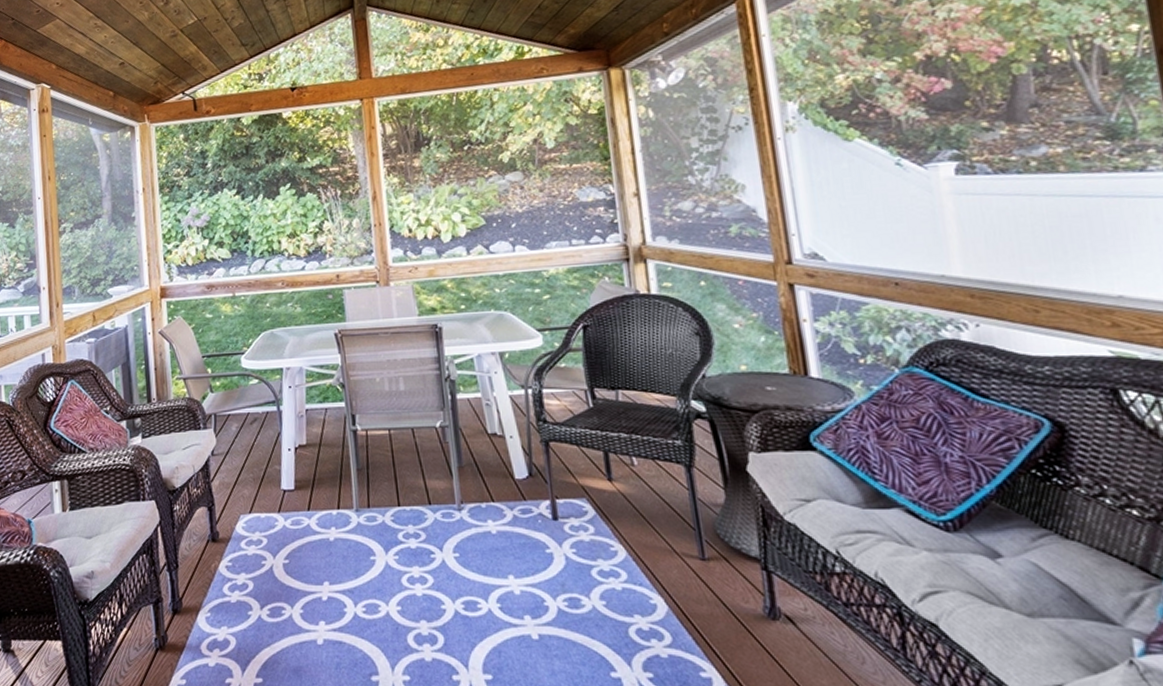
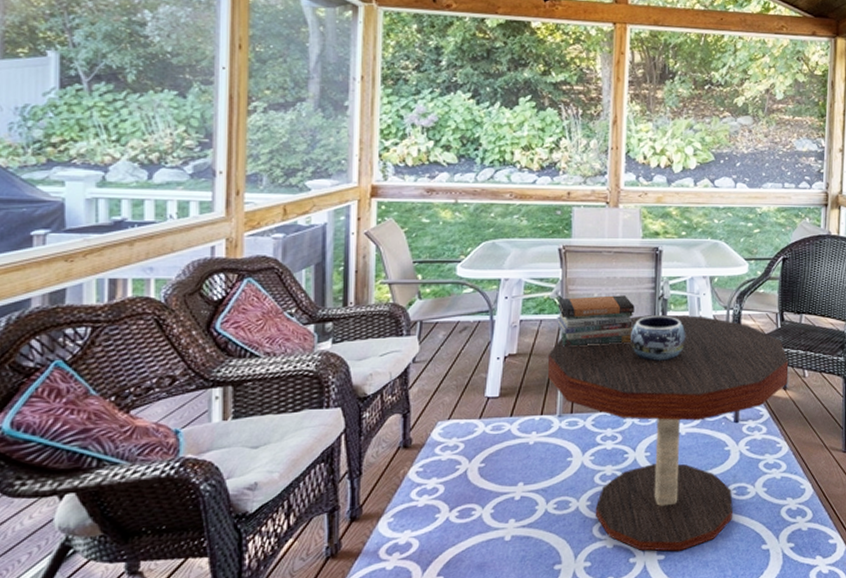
coffee table: none [337,397,613,671] -> present [547,315,789,552]
book stack: none [340,378,423,436] -> present [557,295,635,347]
decorative bowl: none [420,398,482,449] -> present [630,315,686,361]

